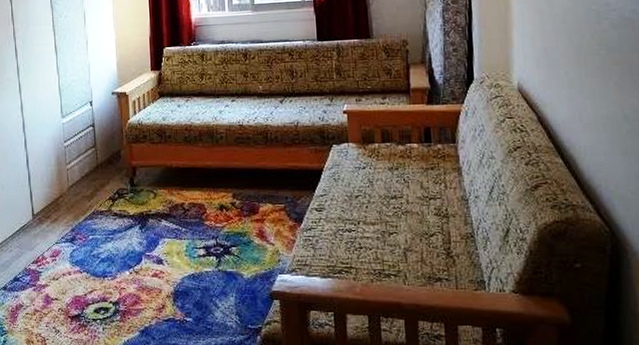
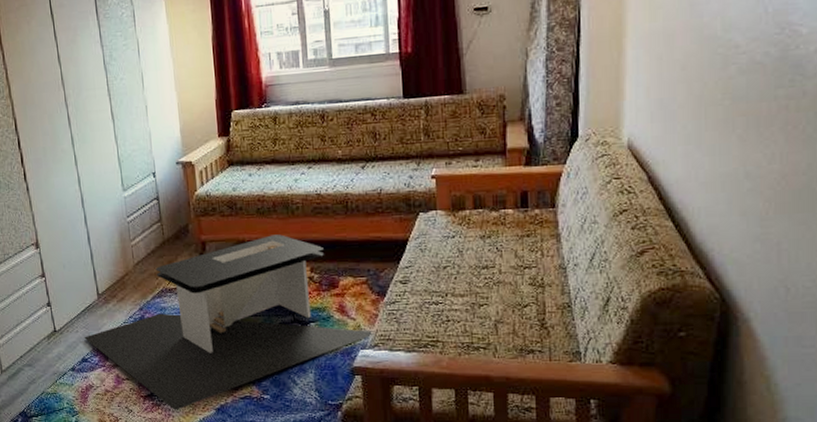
coffee table: none [17,162,291,332] -> present [84,234,374,410]

